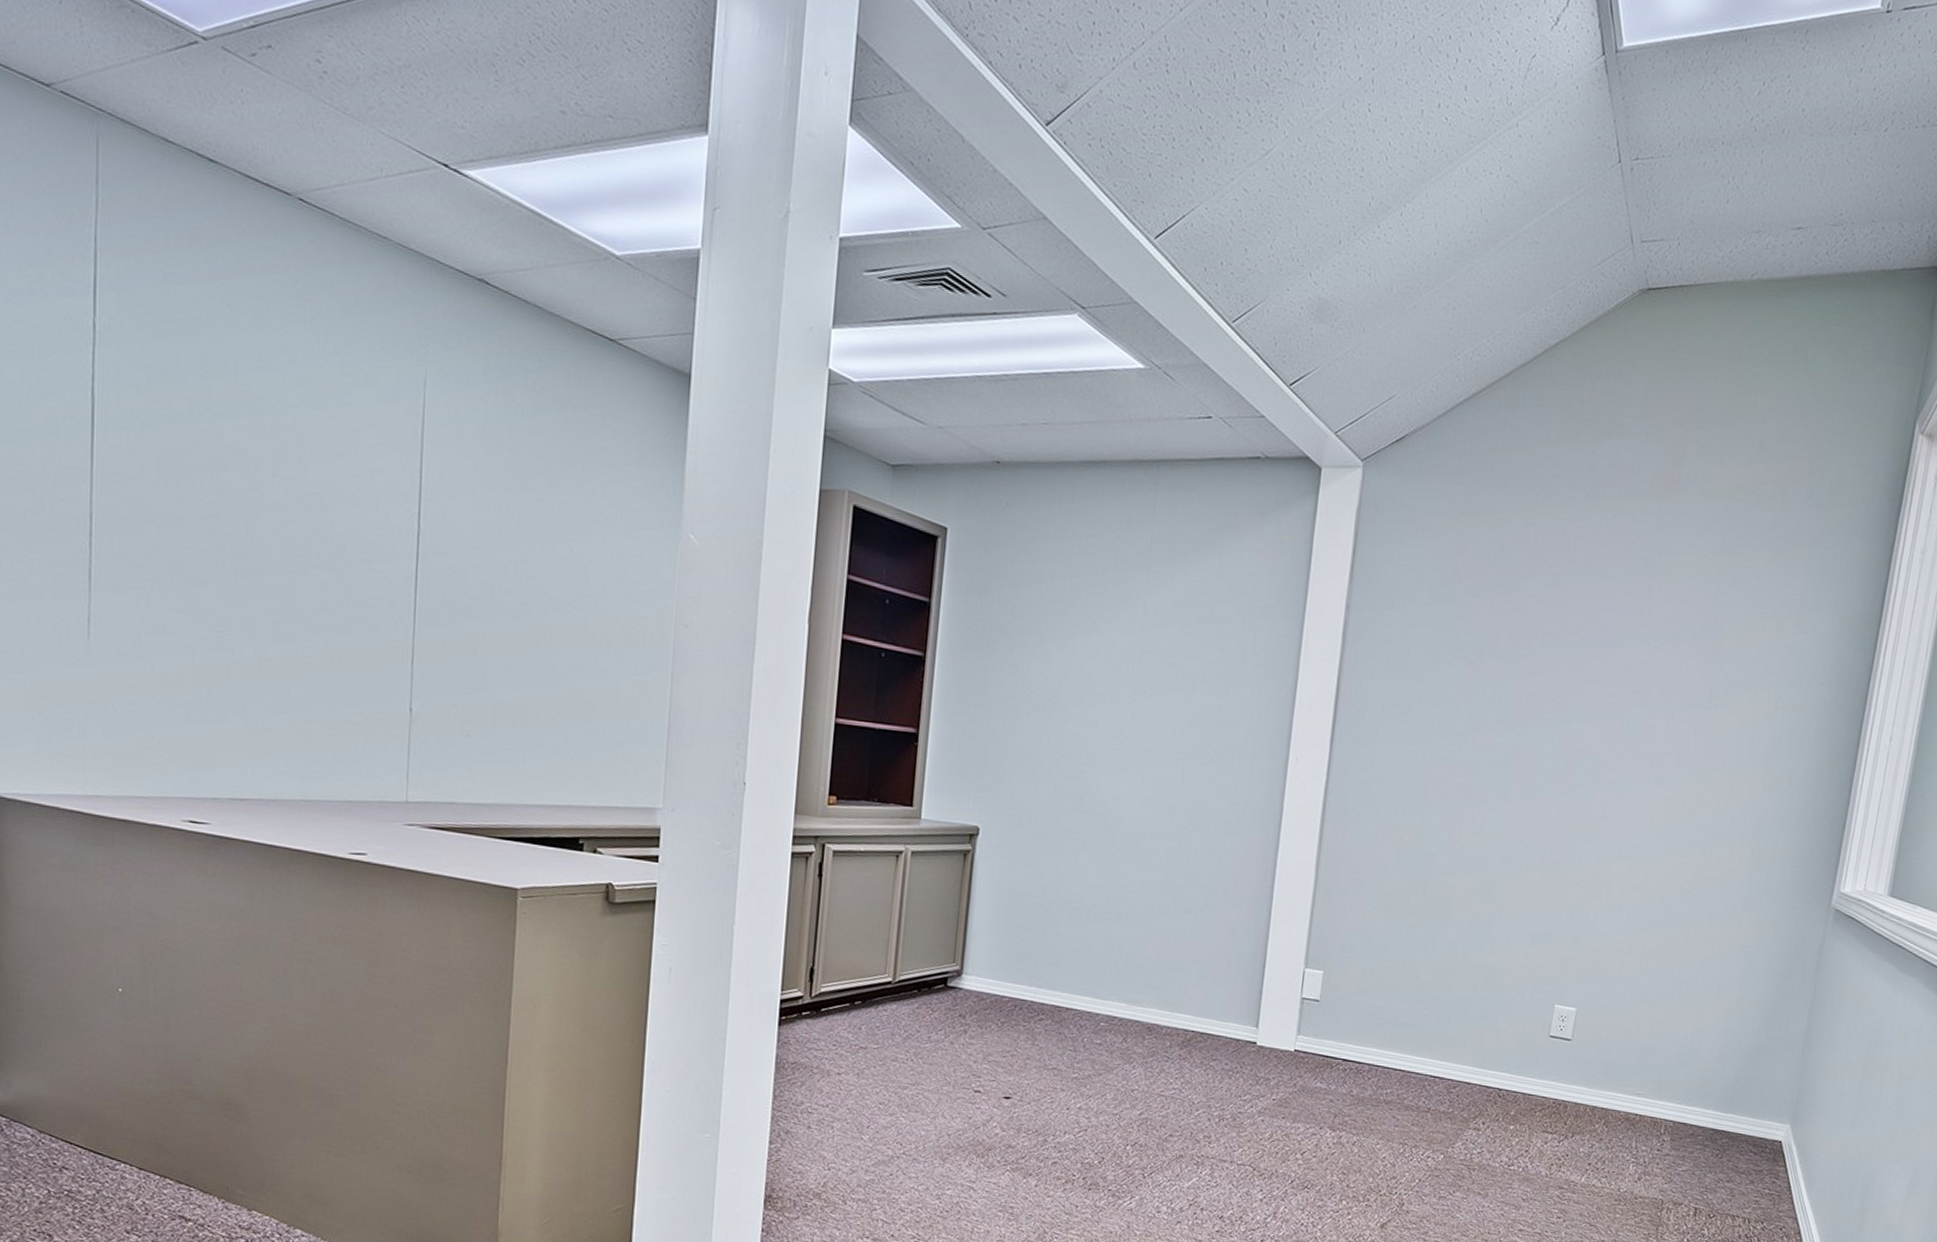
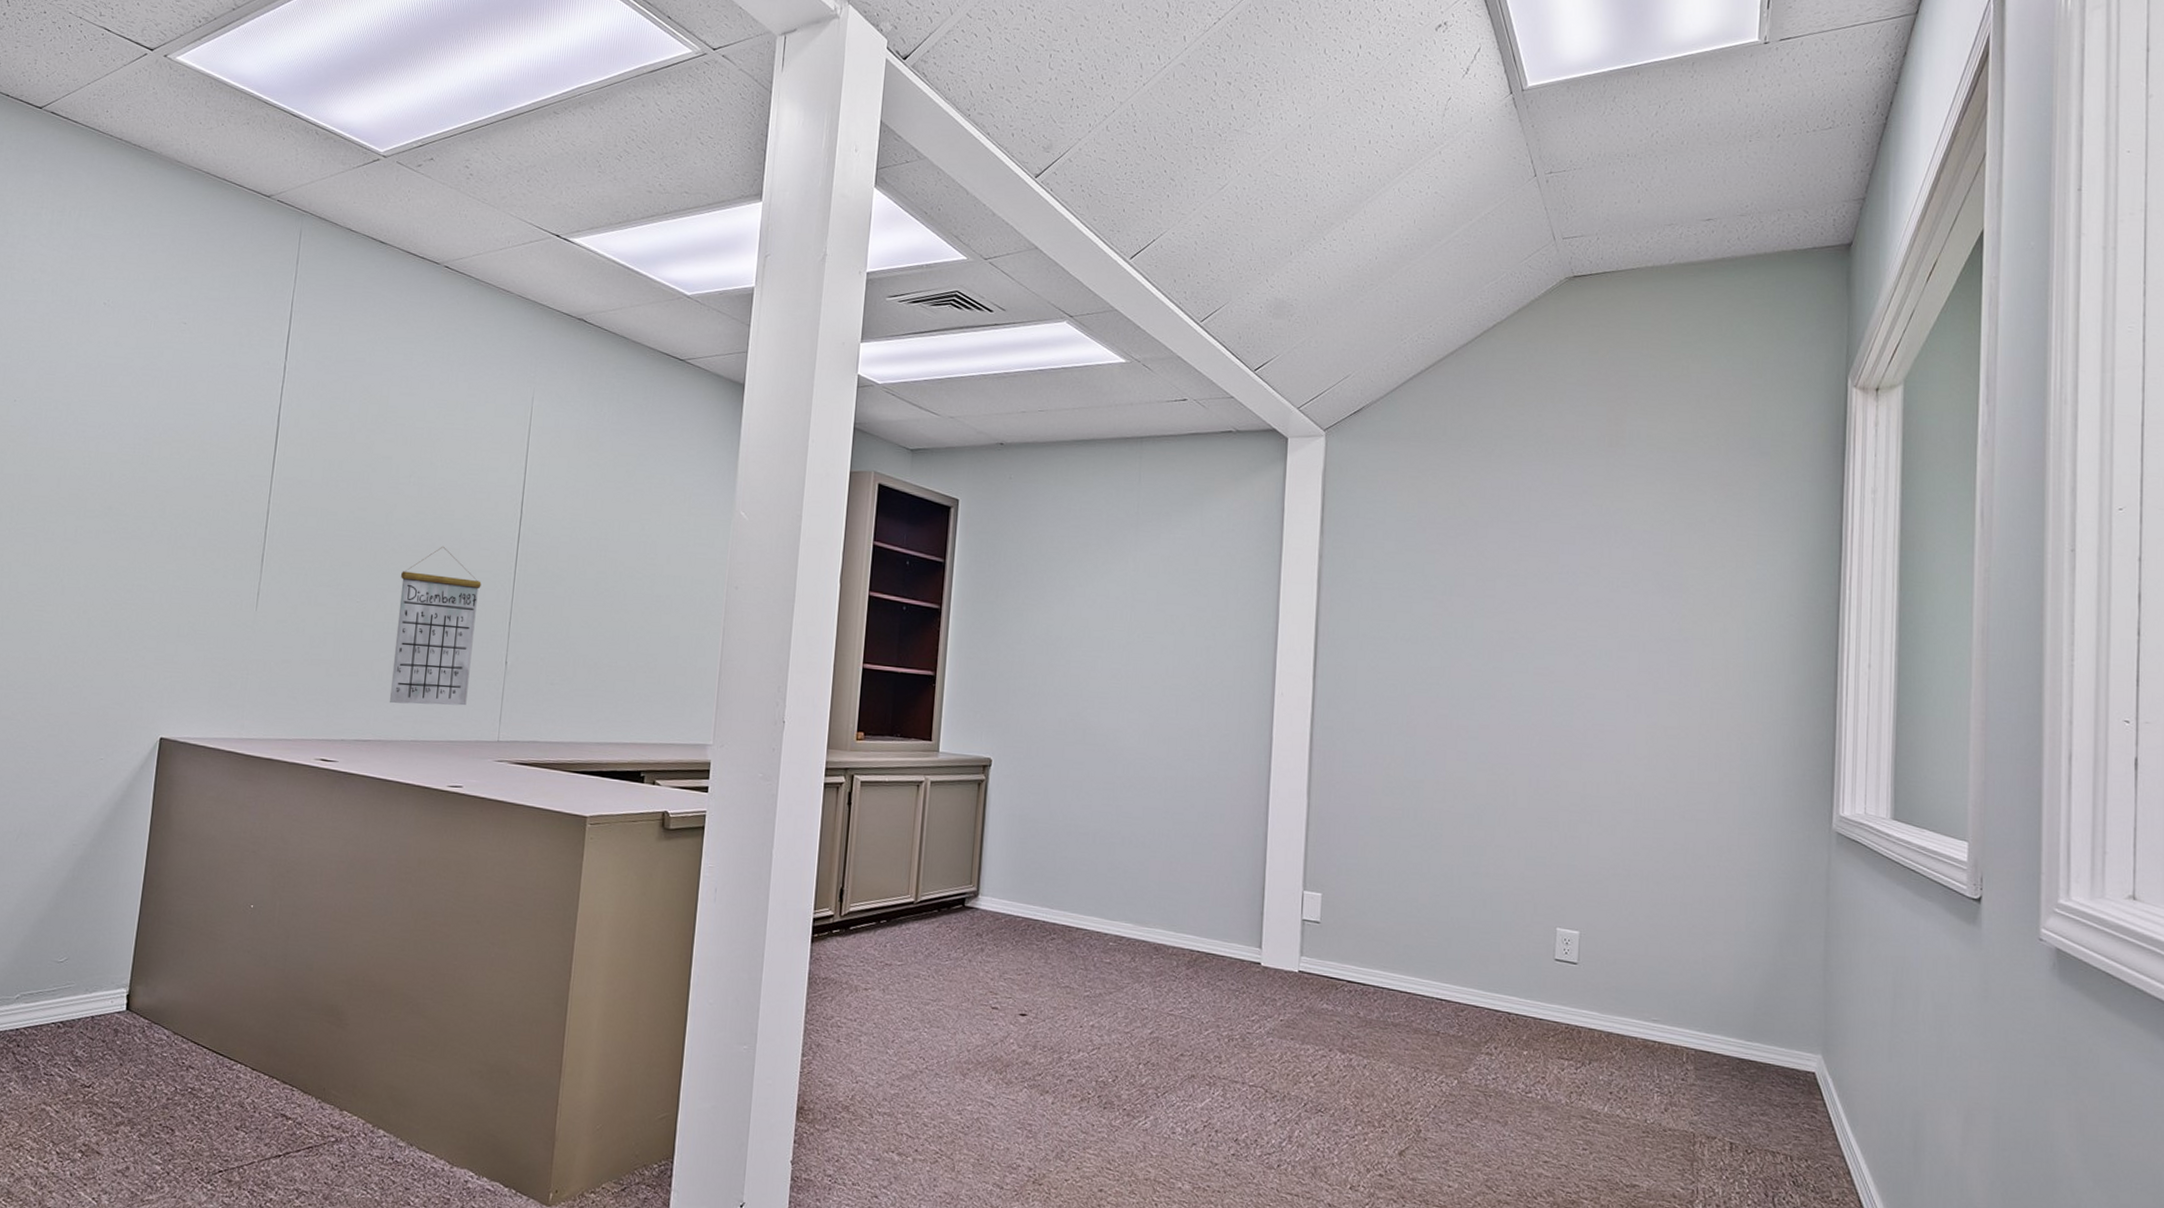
calendar: none [269,565,374,760] -> present [390,546,482,706]

